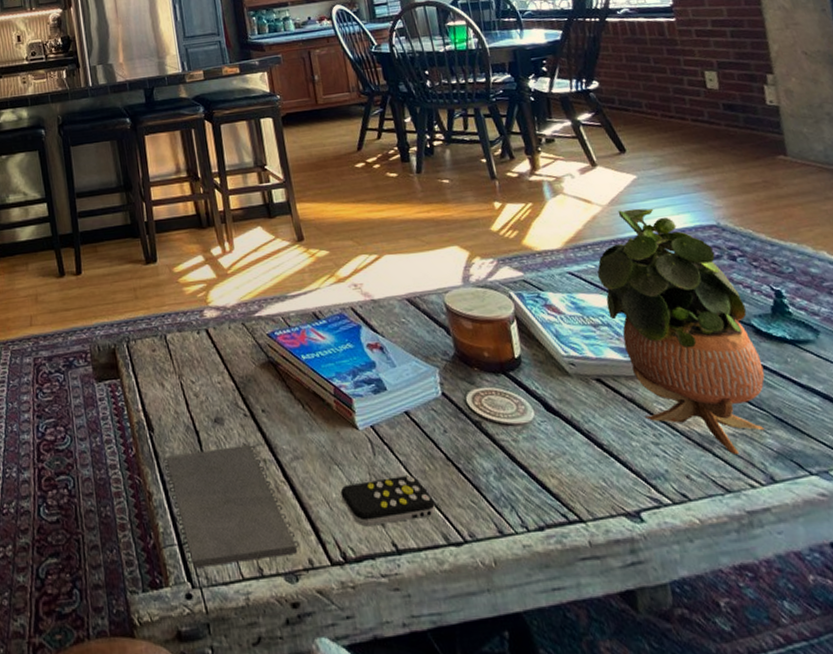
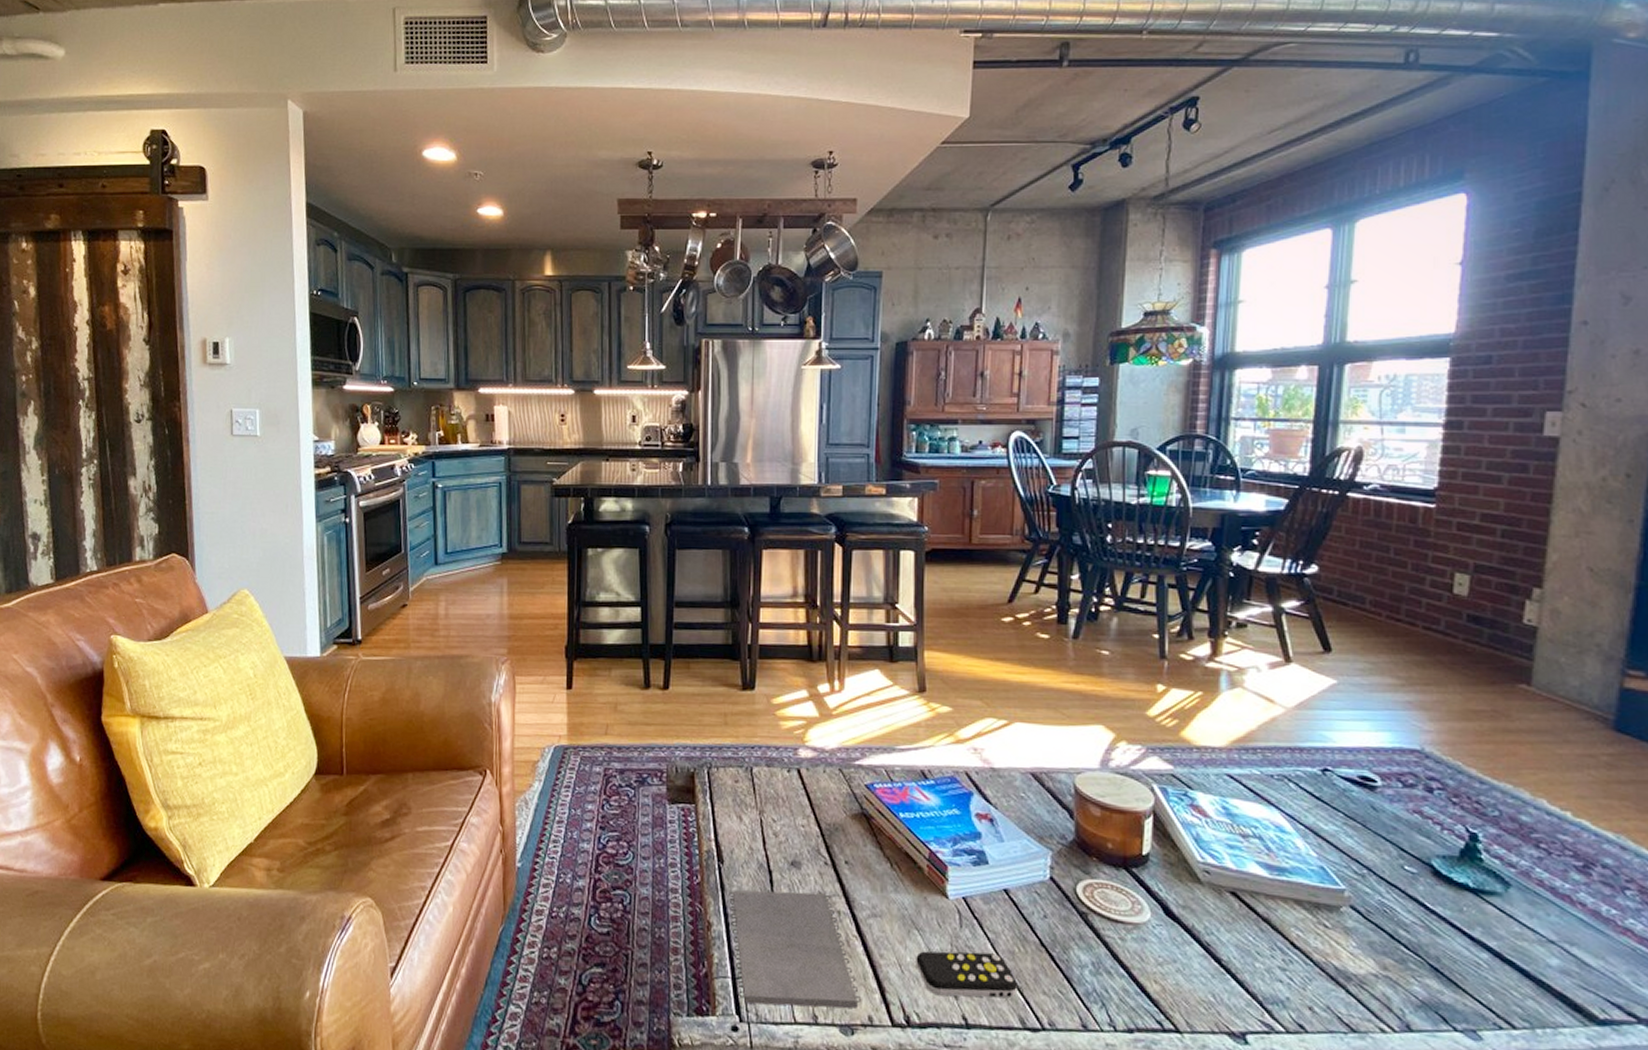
potted plant: present [597,208,765,454] -> none [1260,716,1432,995]

